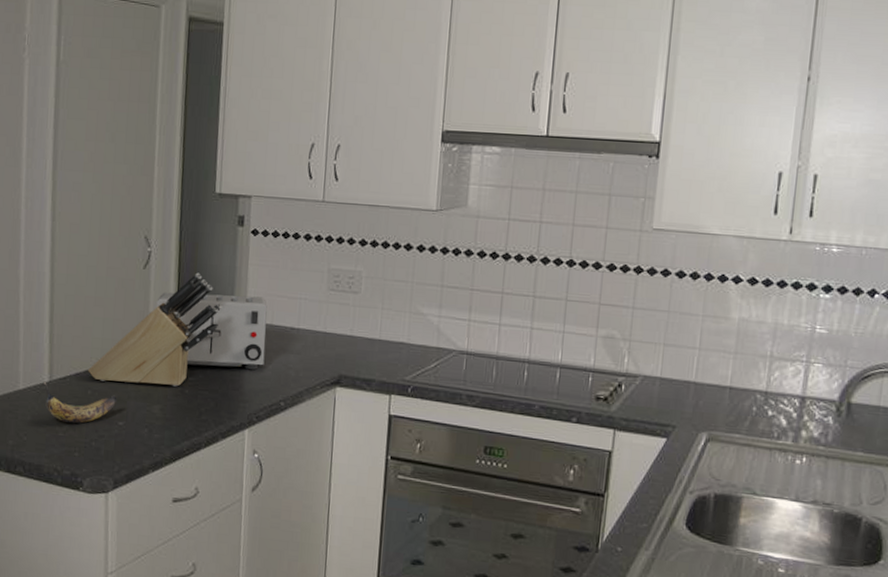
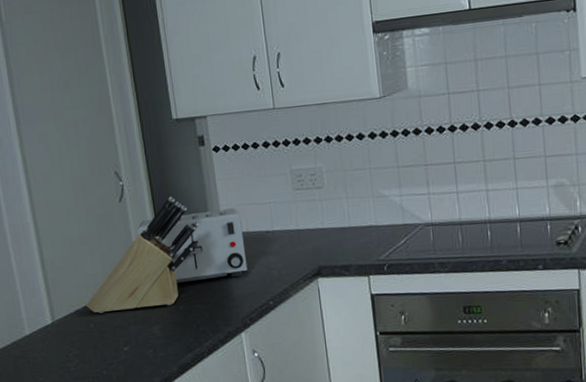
banana: present [43,381,116,424] -> none [47,323,118,358]

